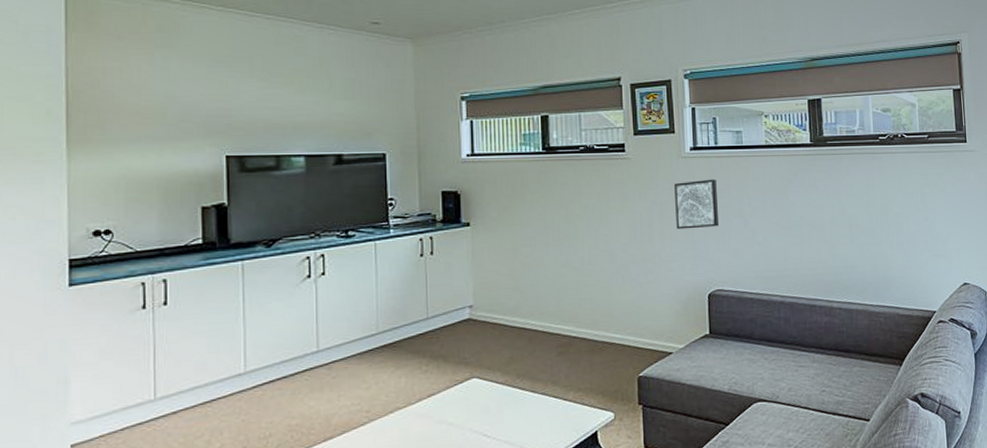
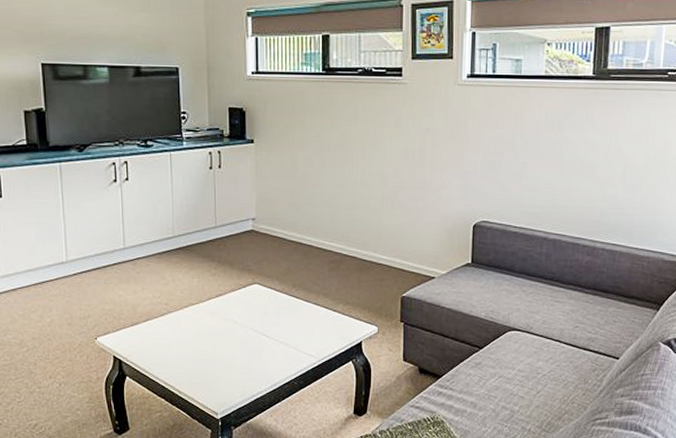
wall art: present [674,179,718,229] -> none [447,109,491,159]

